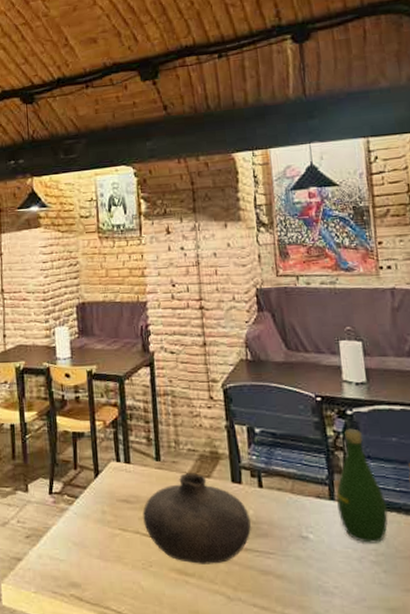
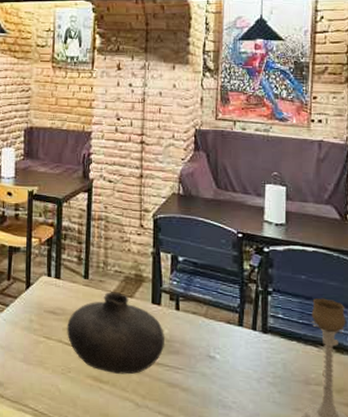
bottle: present [336,428,388,543] -> none [245,264,289,367]

